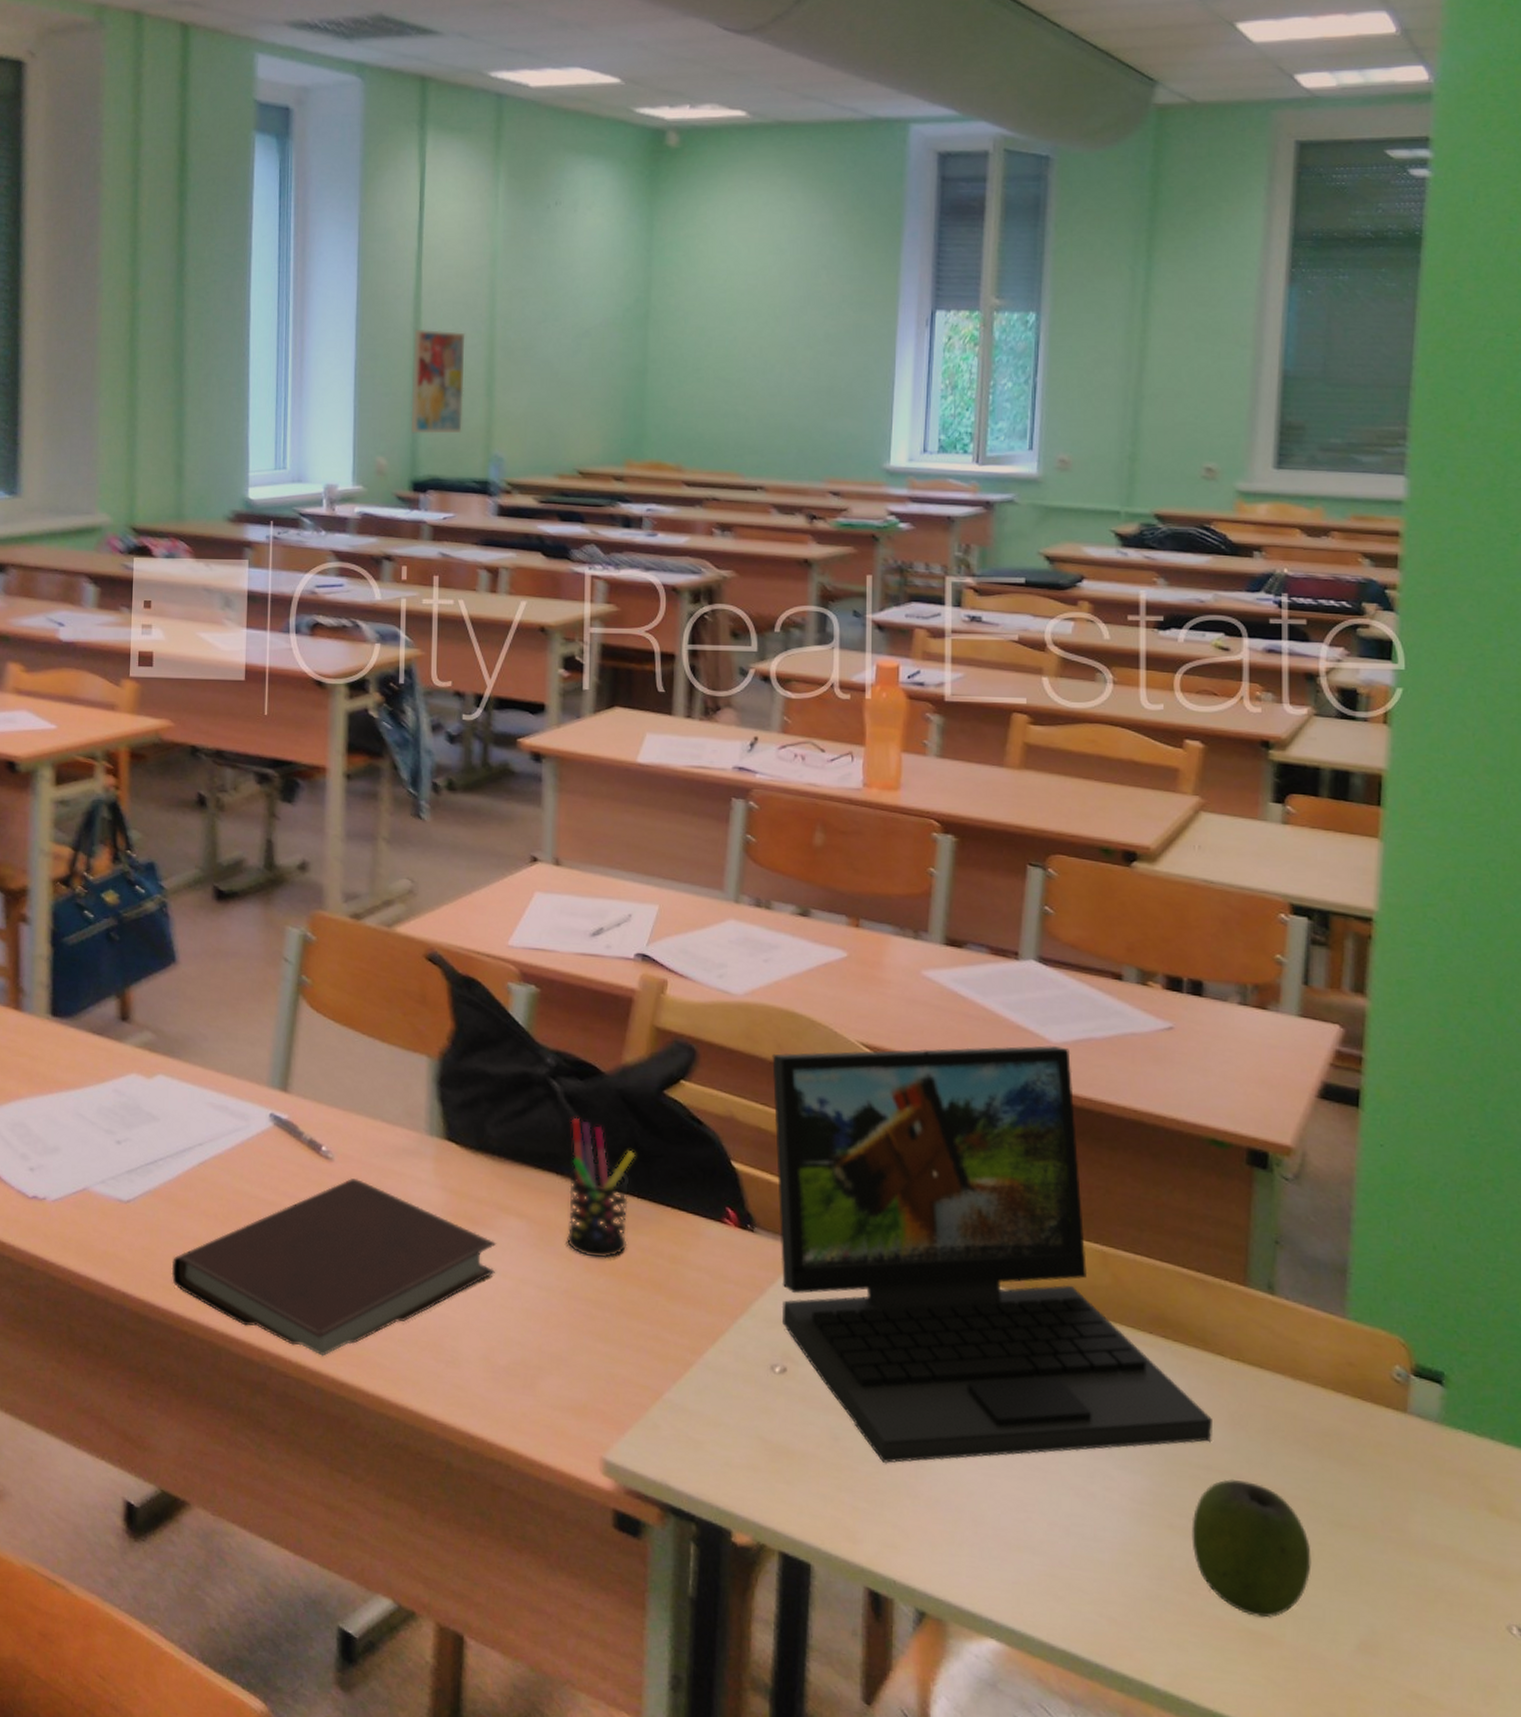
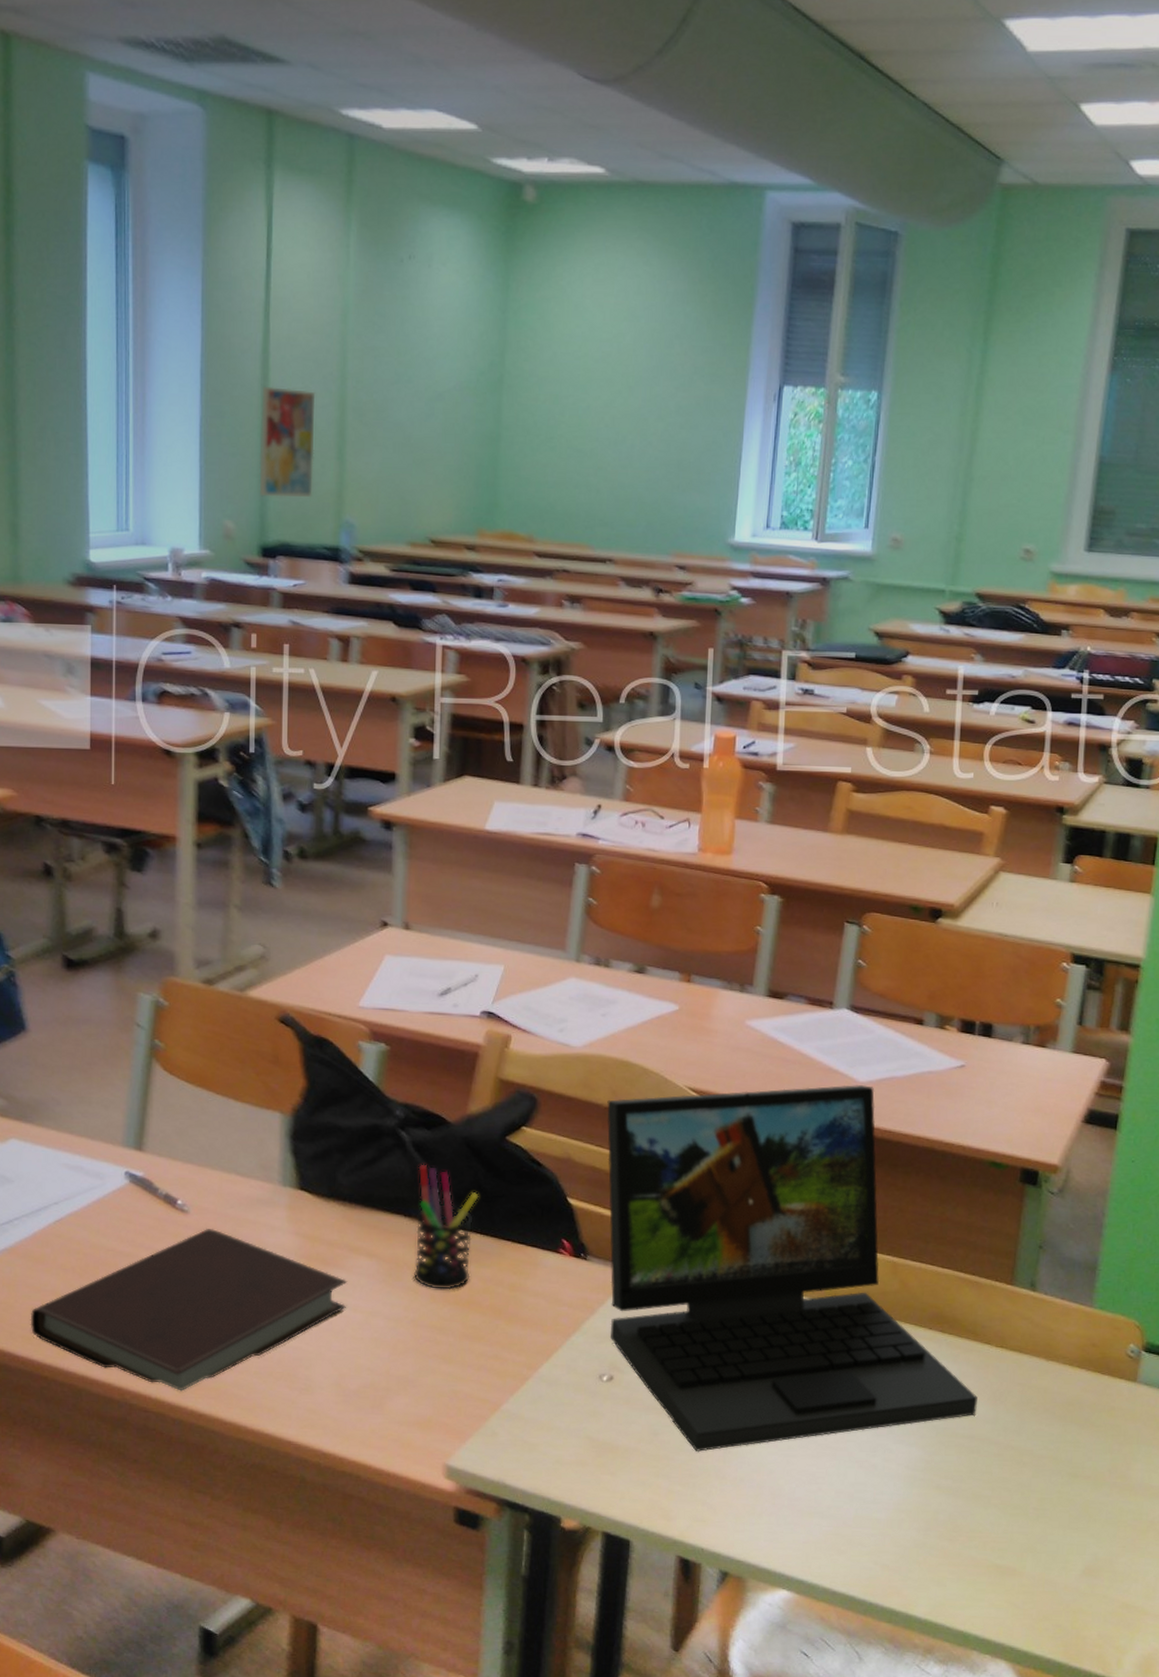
apple: present [1191,1478,1311,1619] -> none [954,1445,1051,1555]

